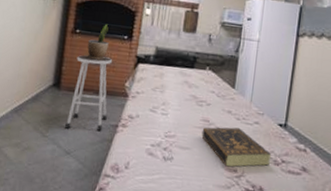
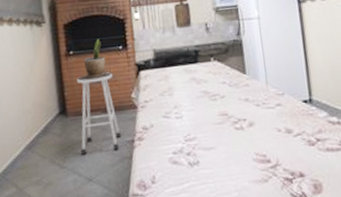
book: present [201,127,271,167] -> none [222,115,304,159]

